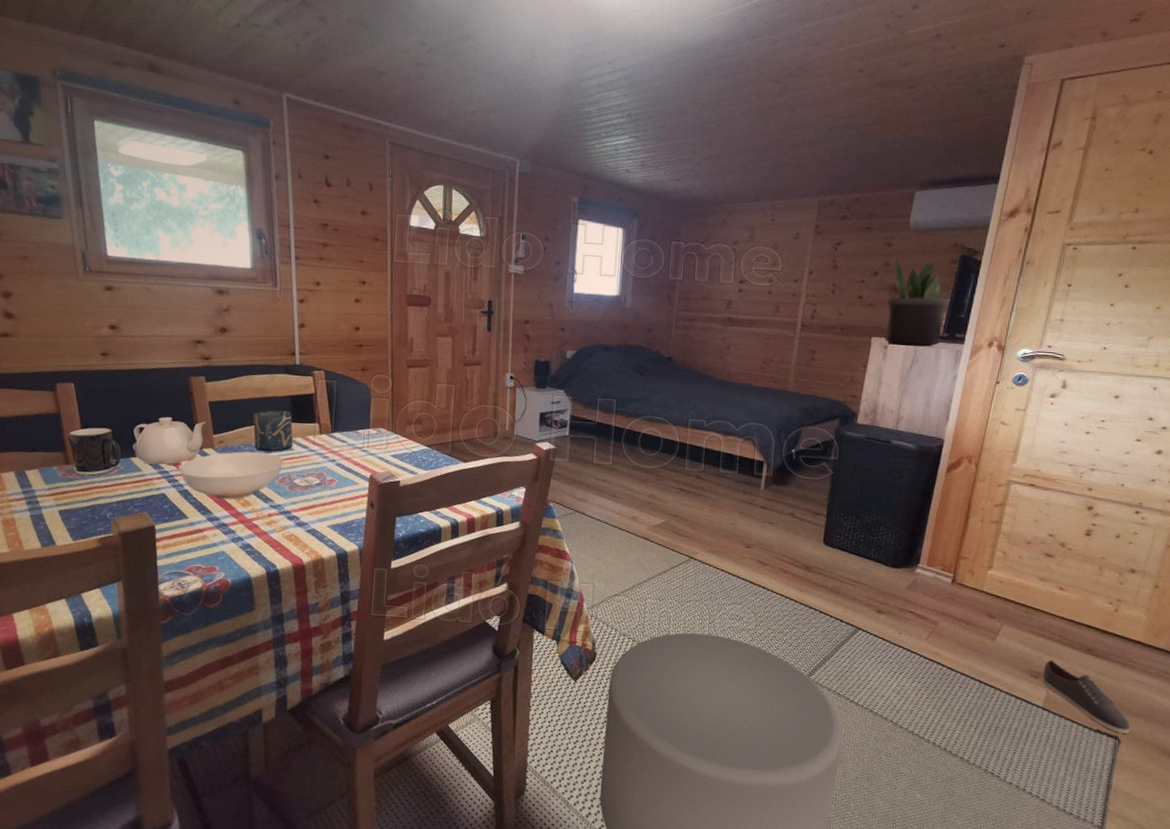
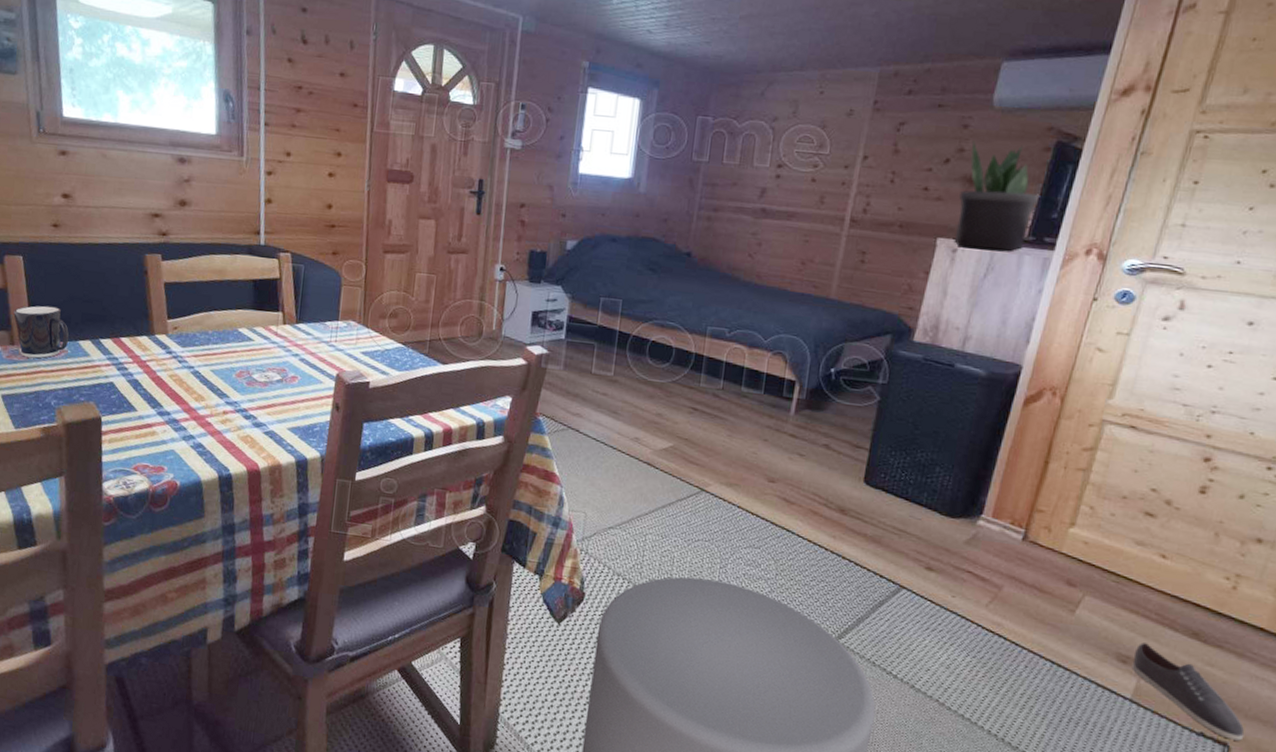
teapot: present [133,416,207,466] -> none [81,297,161,352]
bowl: present [178,451,284,500] -> none [128,340,243,393]
cup: present [253,410,293,452] -> none [211,295,254,342]

